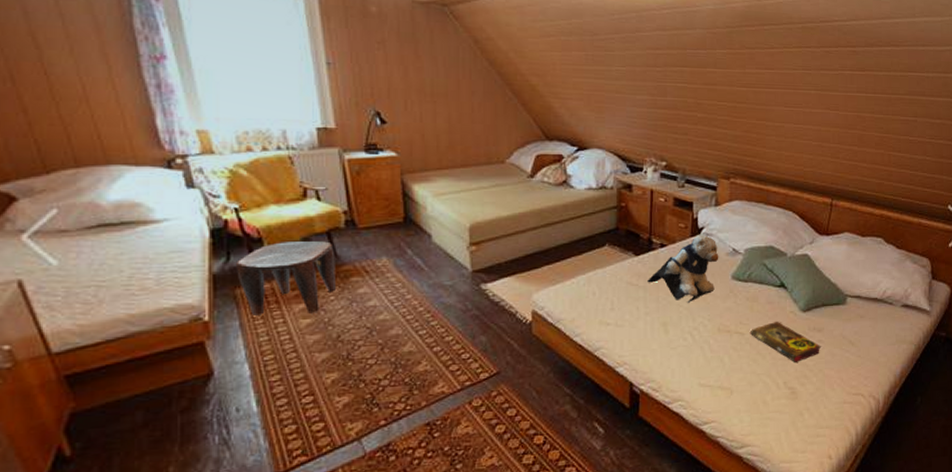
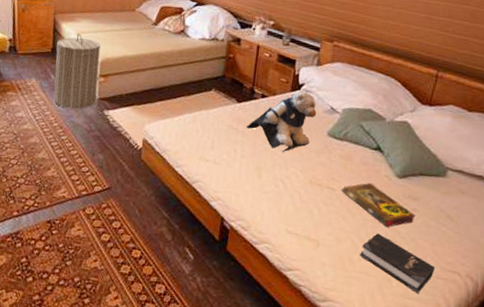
laundry hamper: none [410,195,470,288] -> present [54,32,101,109]
hardback book: none [773,370,841,421] -> present [360,233,435,293]

